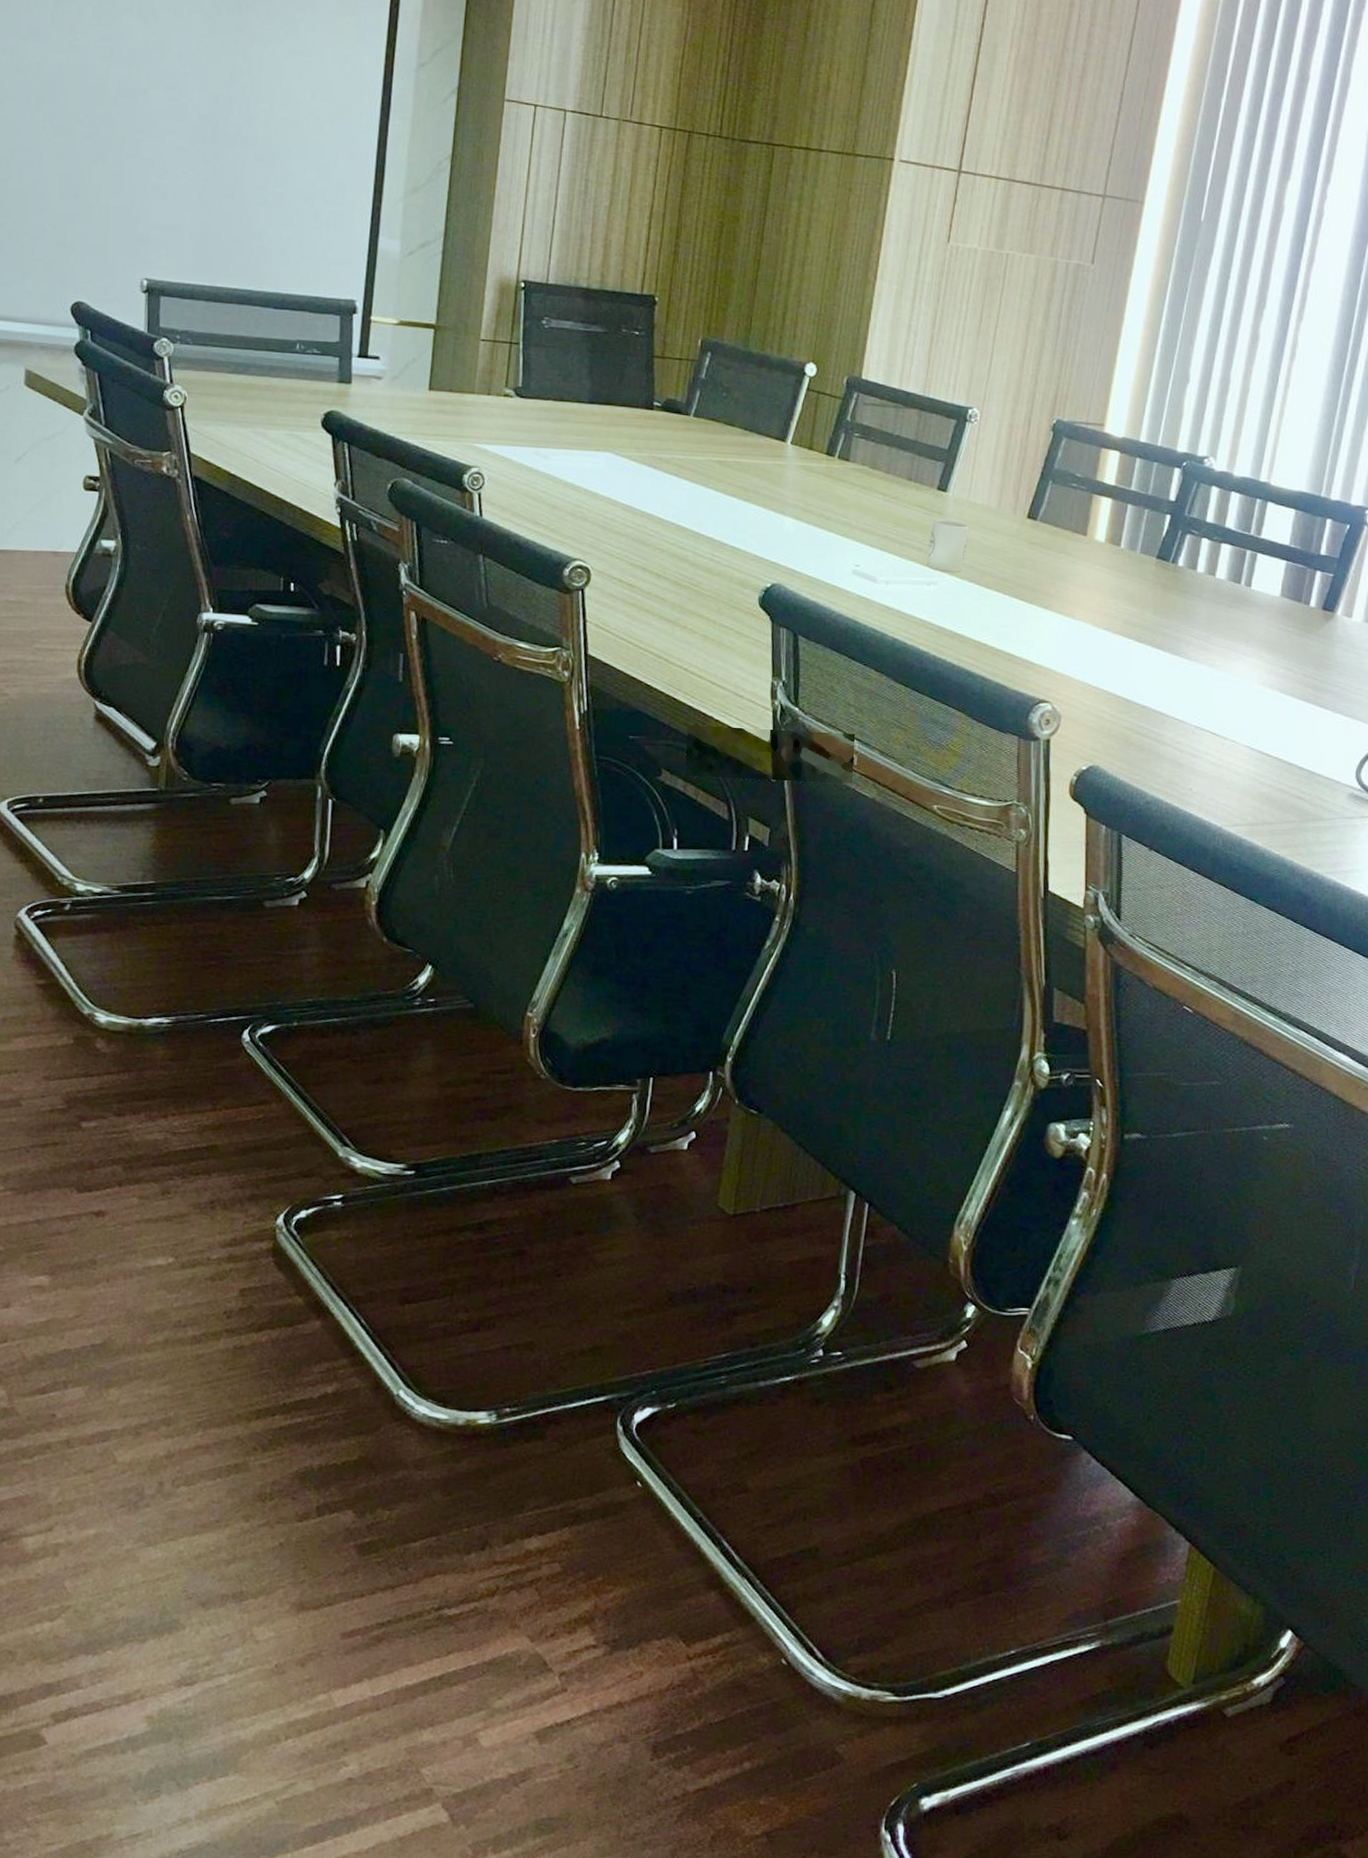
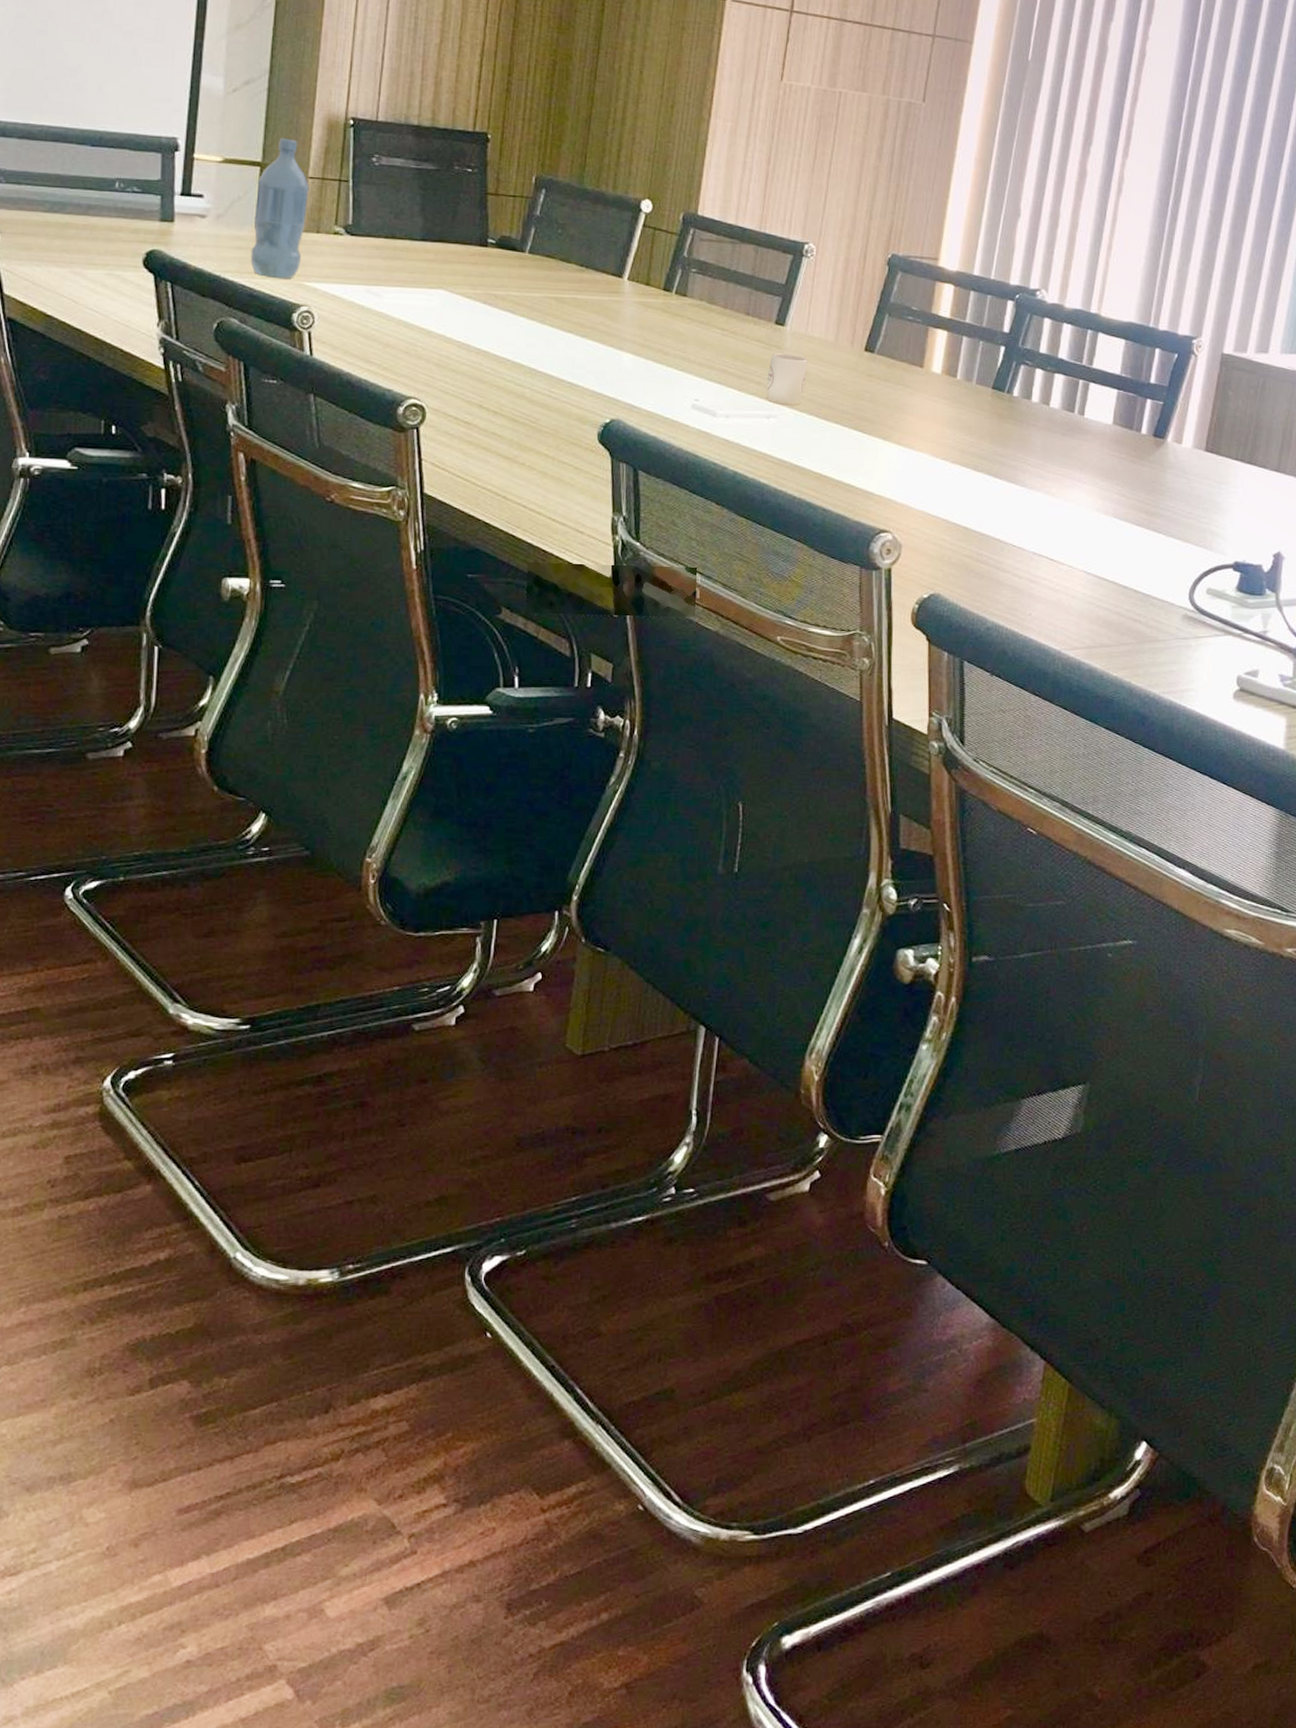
water bottle: none [423,301,481,441] -> present [250,138,309,279]

